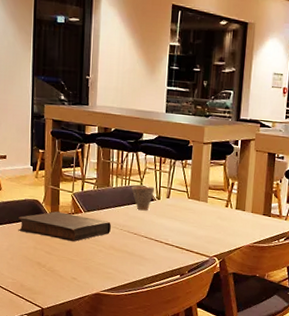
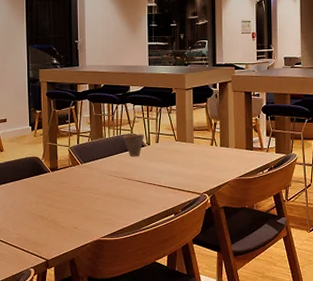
book: present [18,211,112,242] -> none [20,166,107,193]

